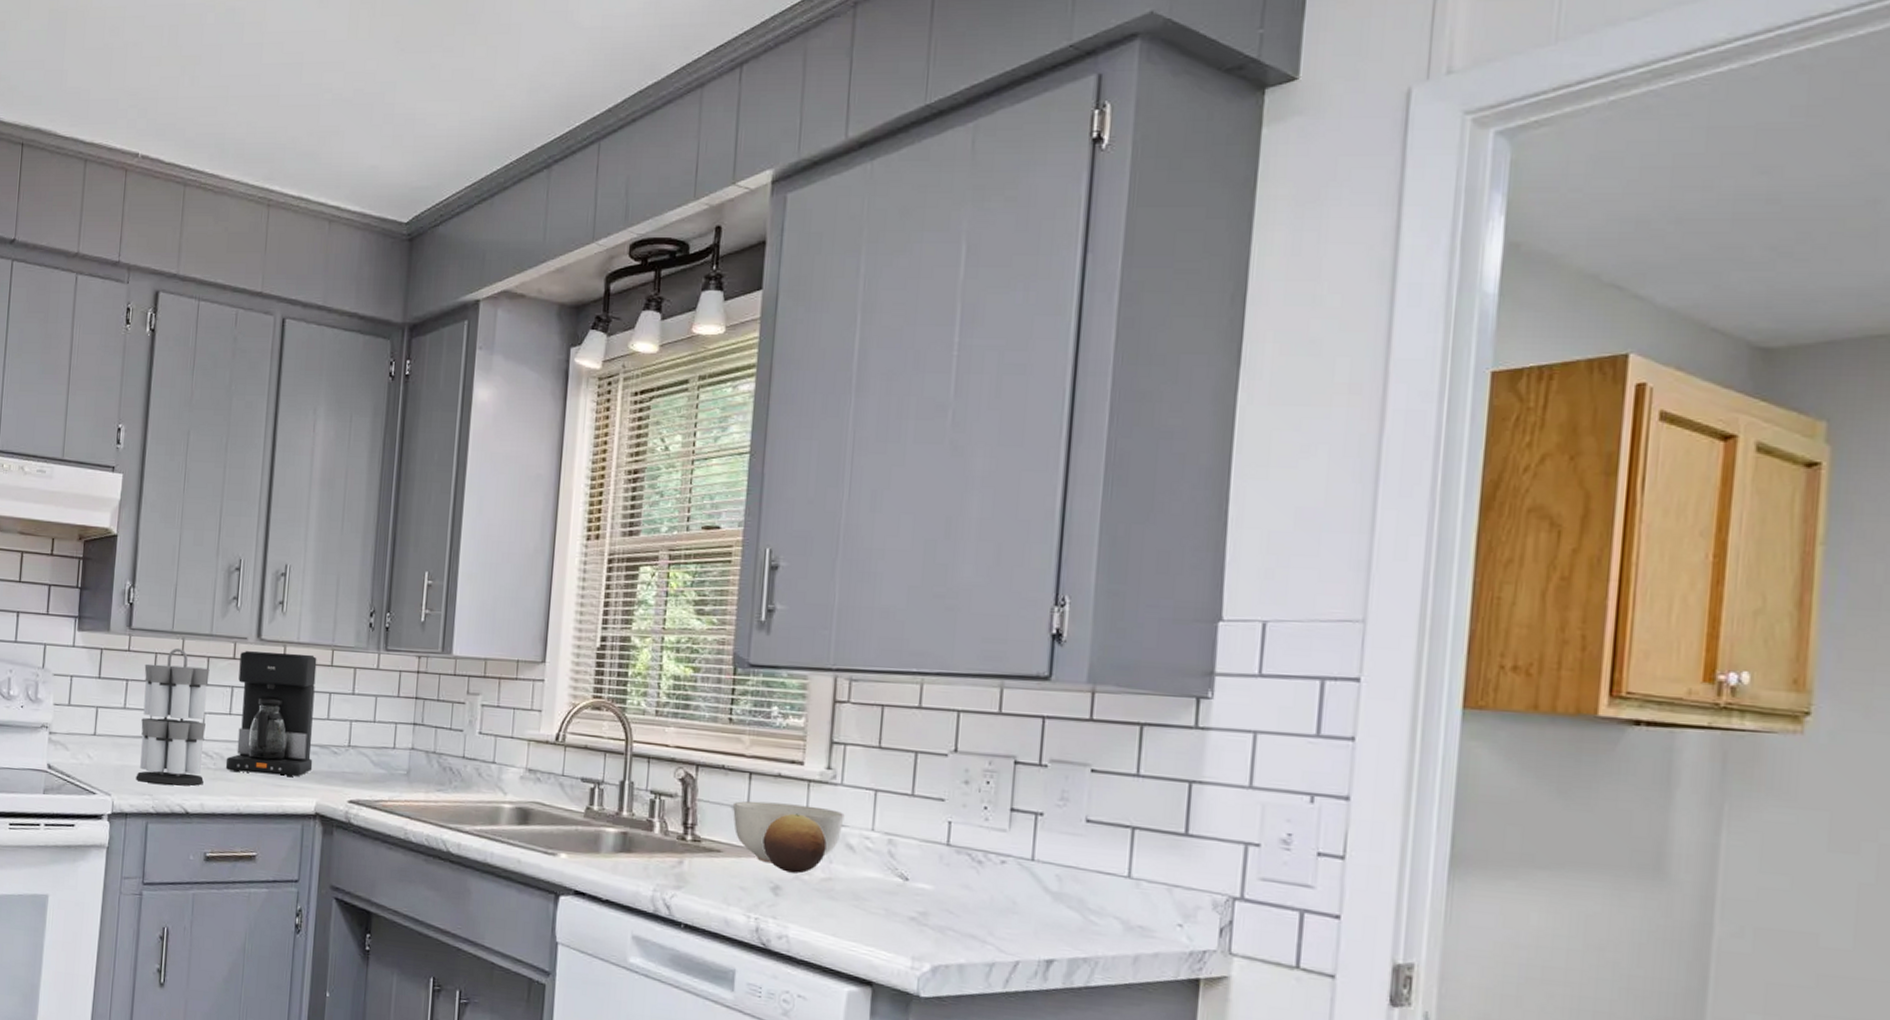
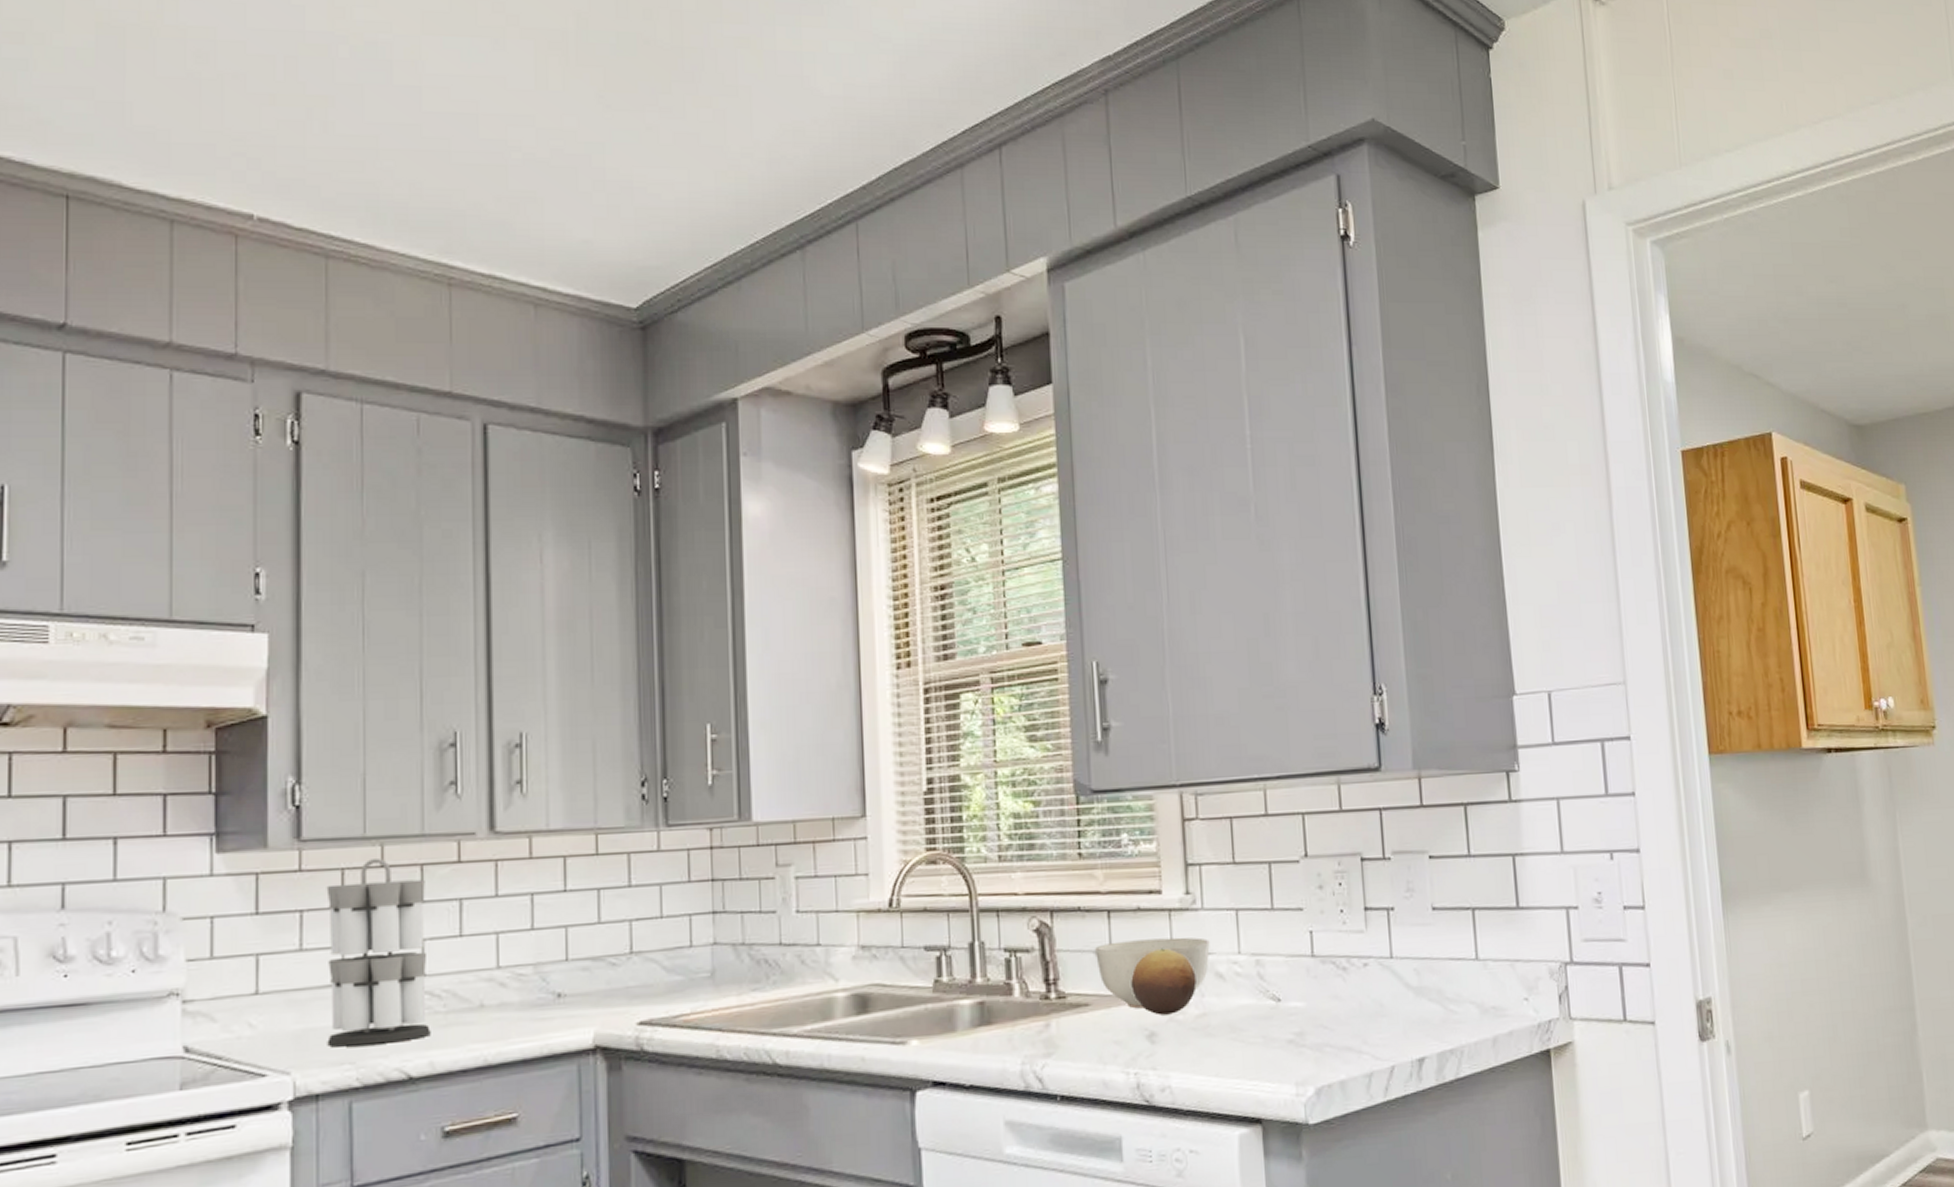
coffee maker: present [225,651,317,777] -> none [460,843,585,1012]

